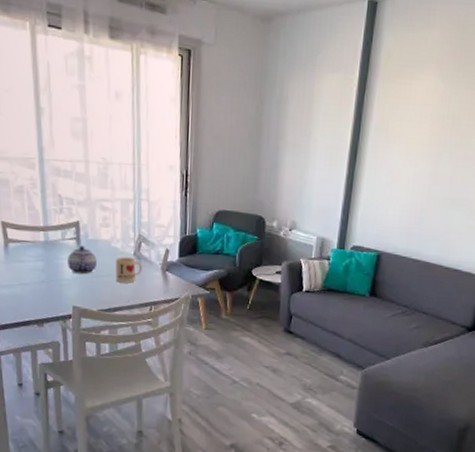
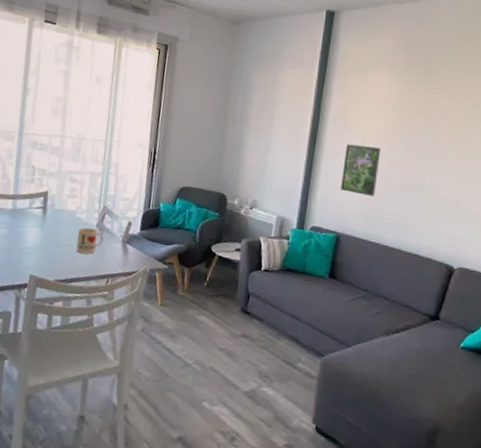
teapot: present [68,246,97,275] -> none [31,215,60,244]
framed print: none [382,157,426,212] -> present [341,144,382,196]

